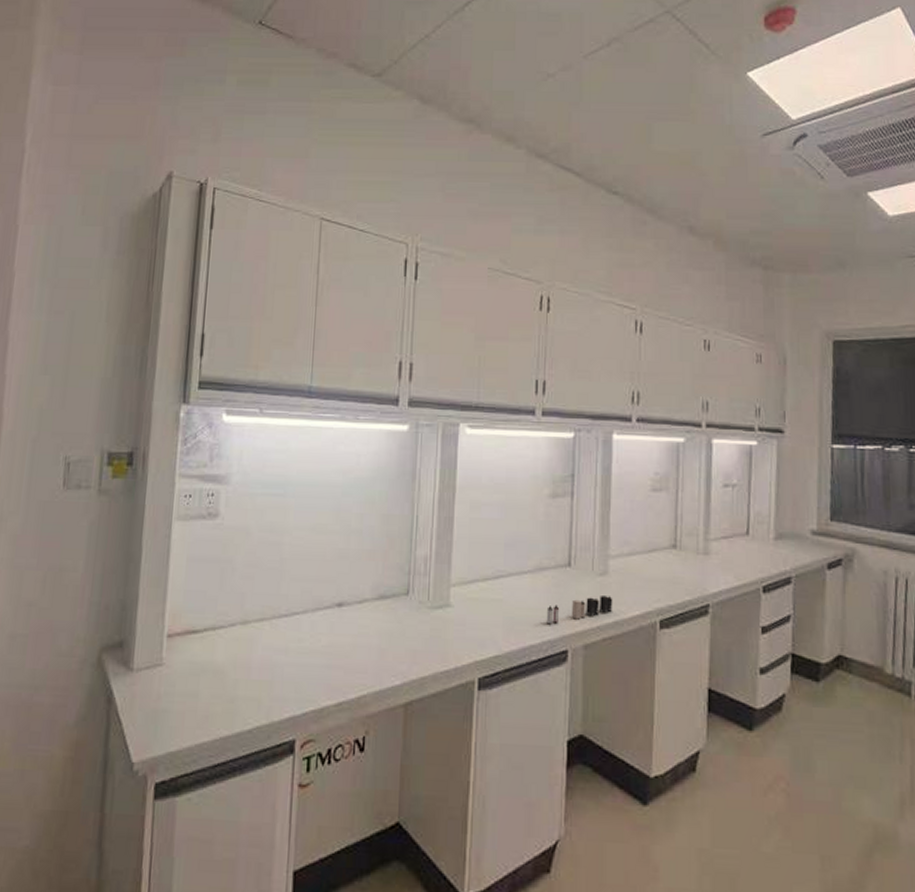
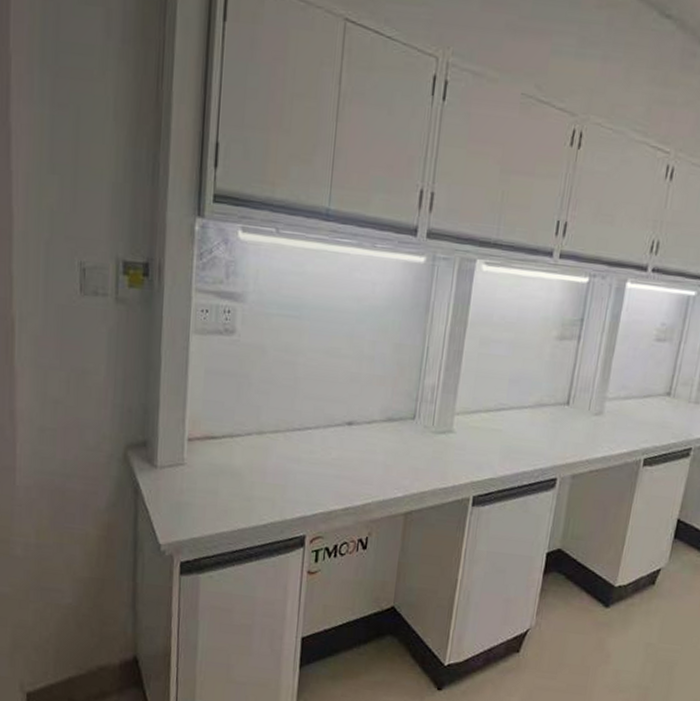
bottle: present [546,596,613,625] -> none [540,433,604,455]

